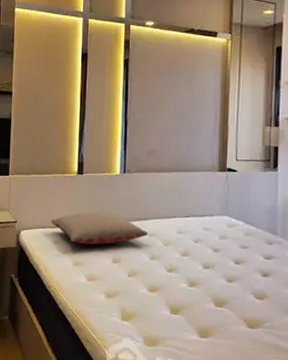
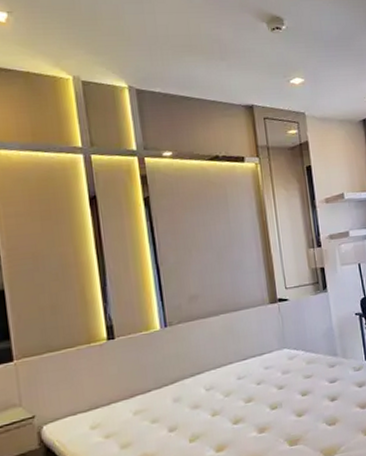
pillow: present [50,212,149,245] -> none [81,375,205,423]

